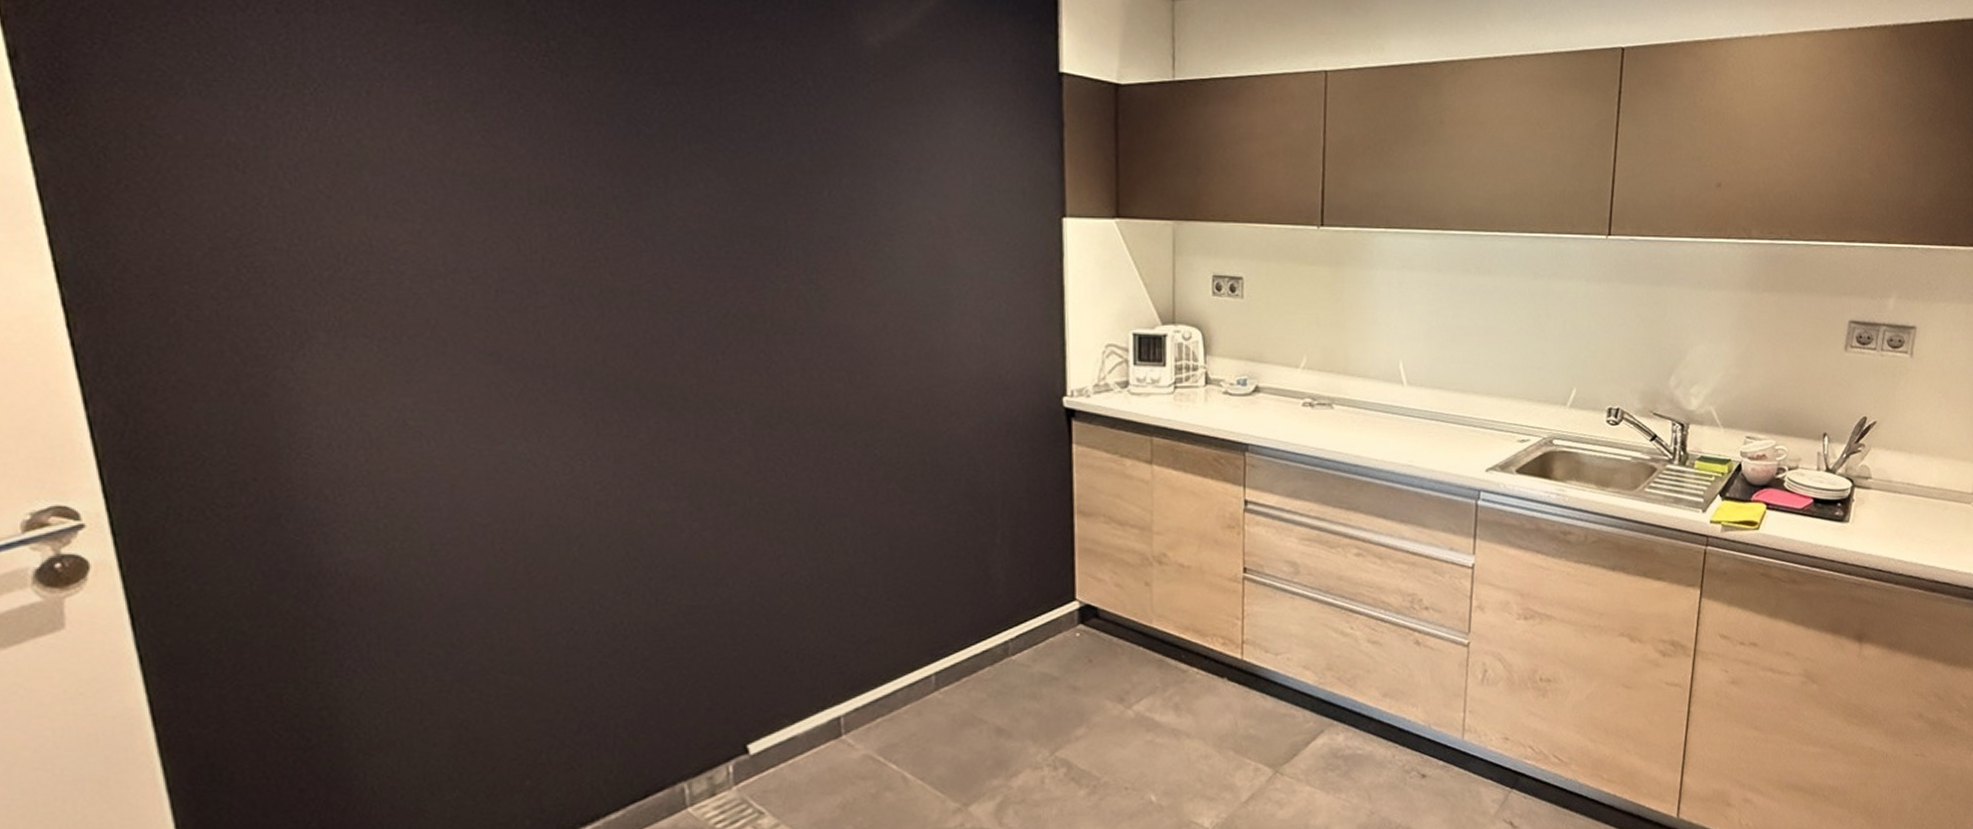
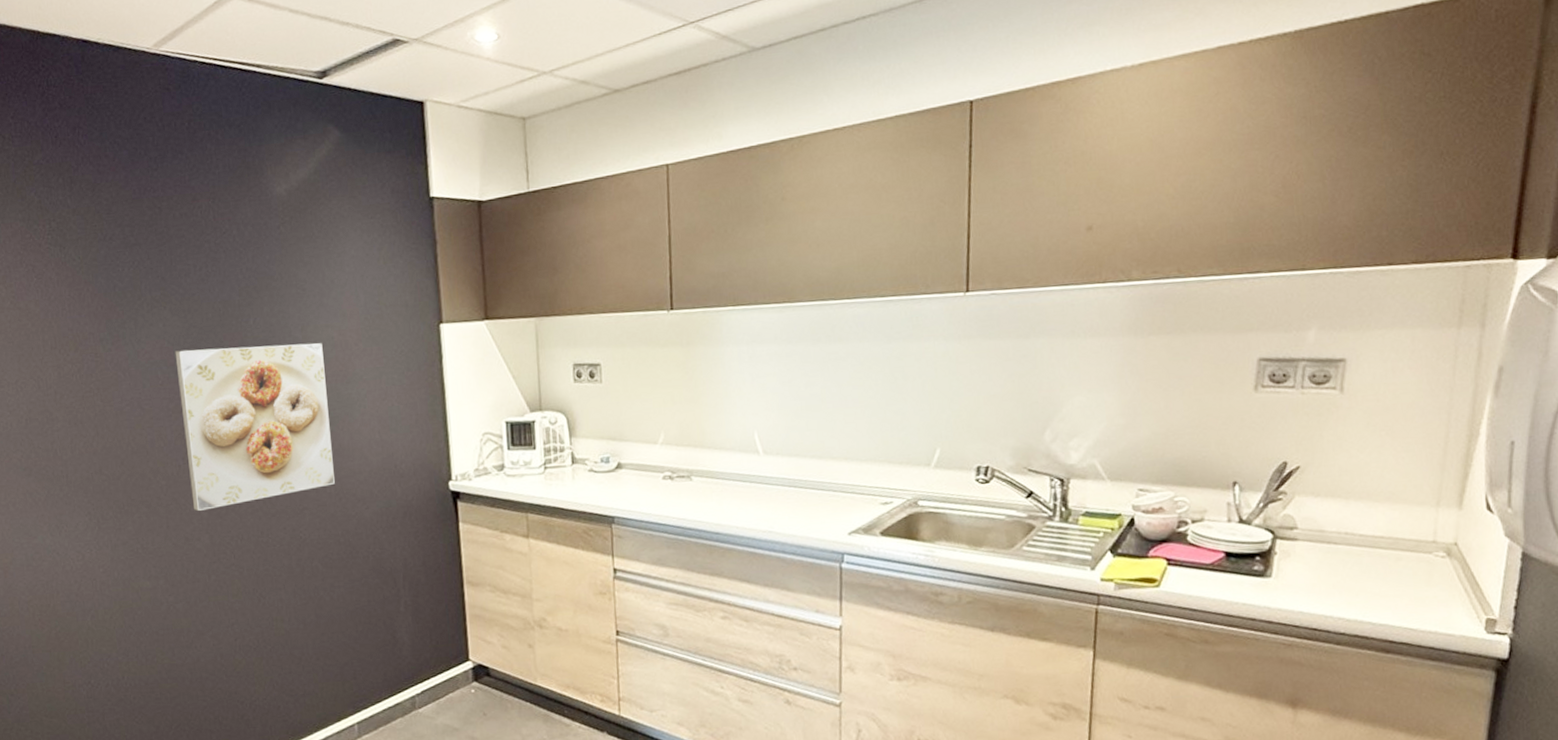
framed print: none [719,220,923,419] -> present [174,343,335,512]

